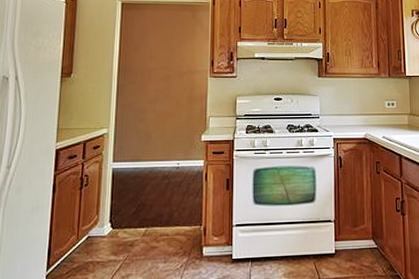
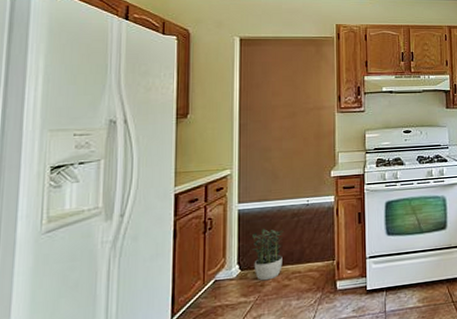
potted plant: none [120,188,156,241] -> present [248,228,285,281]

